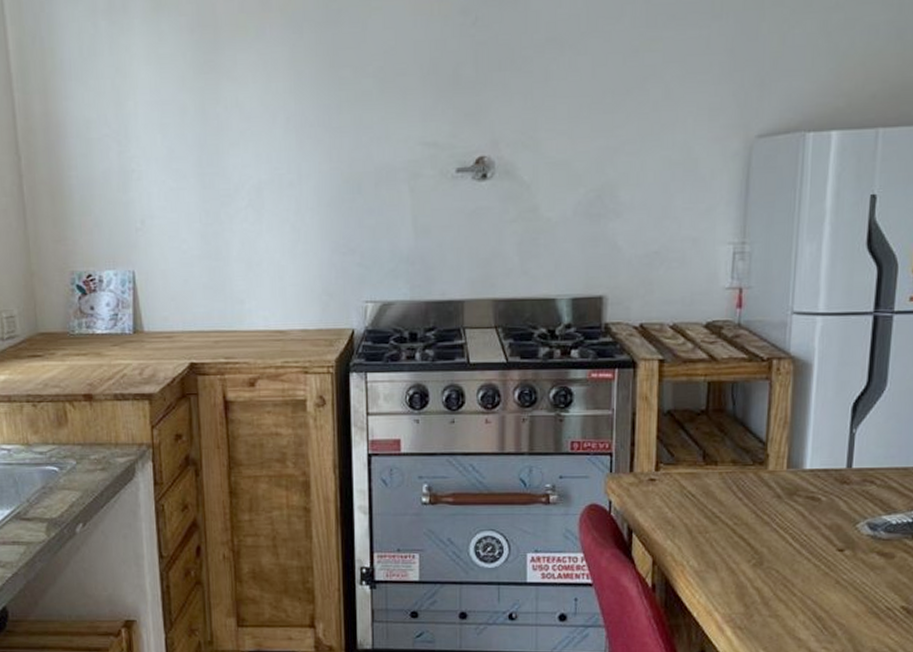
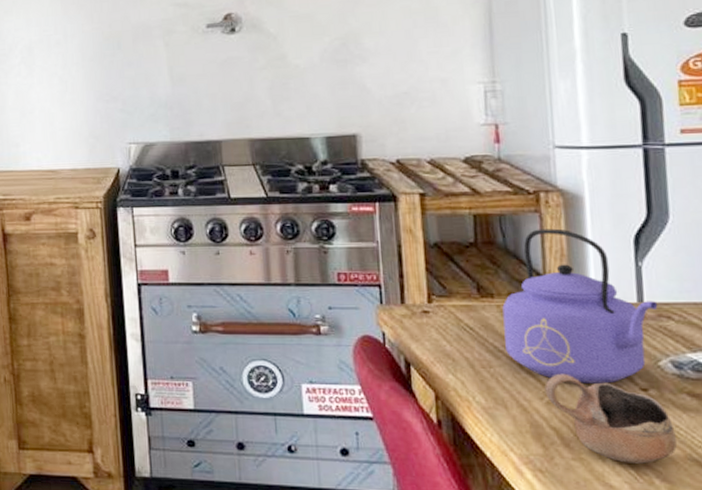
kettle: none [723,396,864,546] -> present [502,228,658,384]
cup: none [753,537,862,618] -> present [545,373,677,464]

